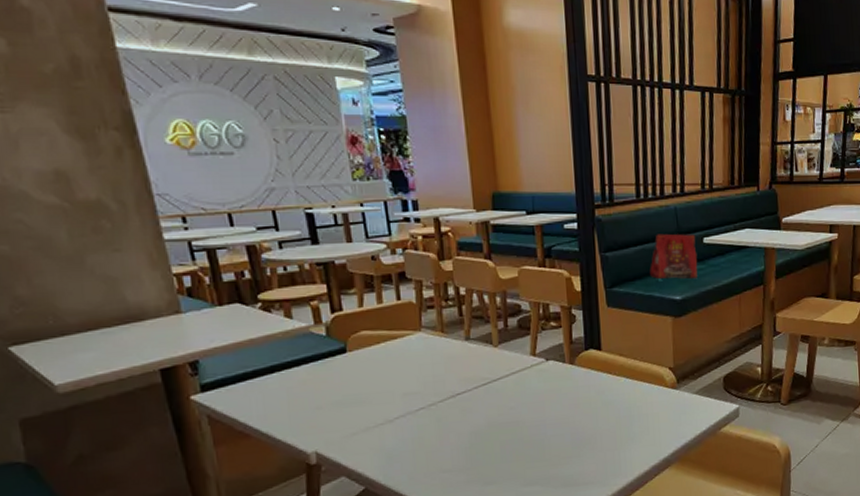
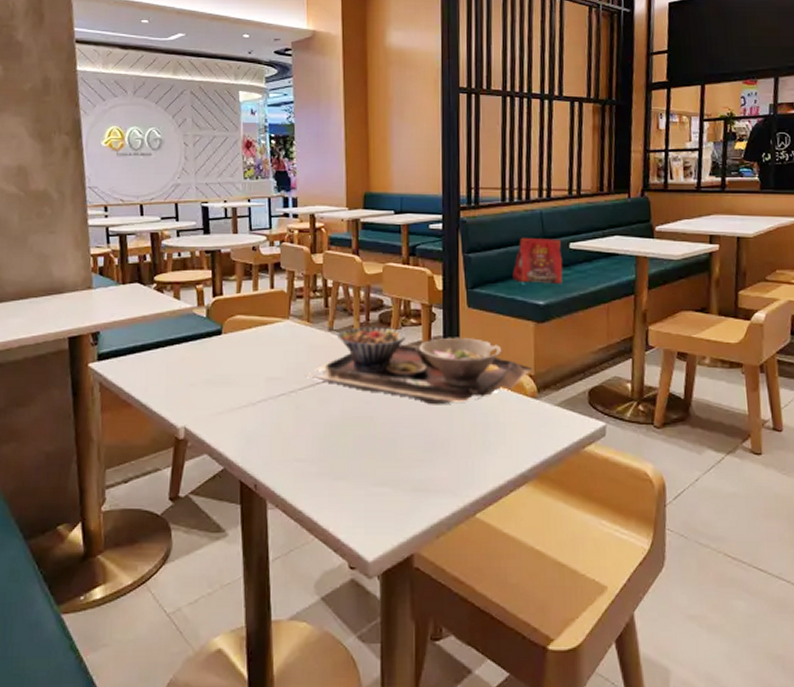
food tray: none [444,313,671,404] -> present [305,305,532,404]

